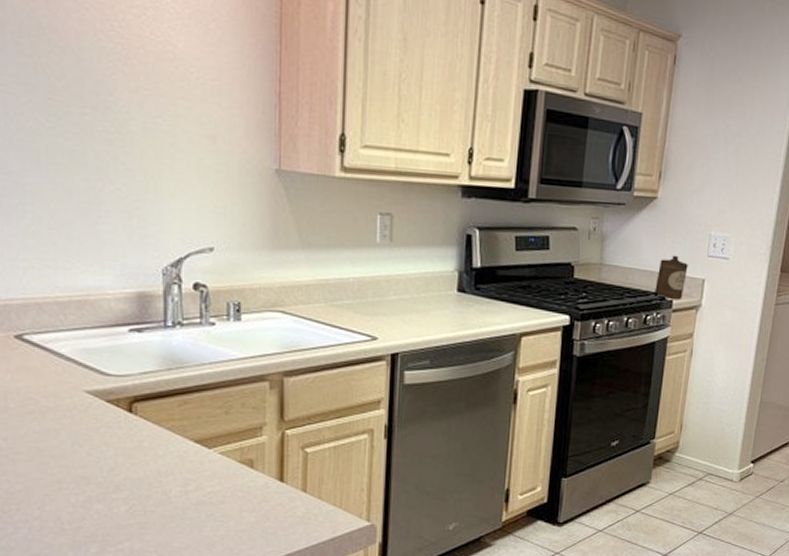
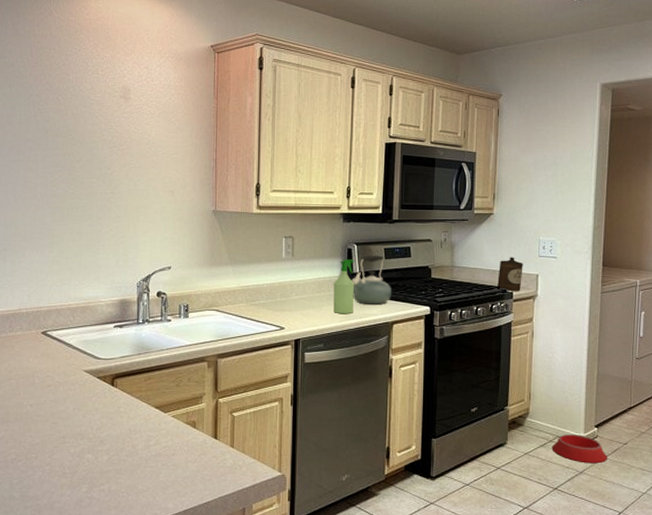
spray bottle: none [444,249,475,323] -> present [333,259,355,315]
kettle: none [470,244,523,311] -> present [351,255,392,305]
pet bowl: none [700,471,761,504] -> present [552,434,607,464]

